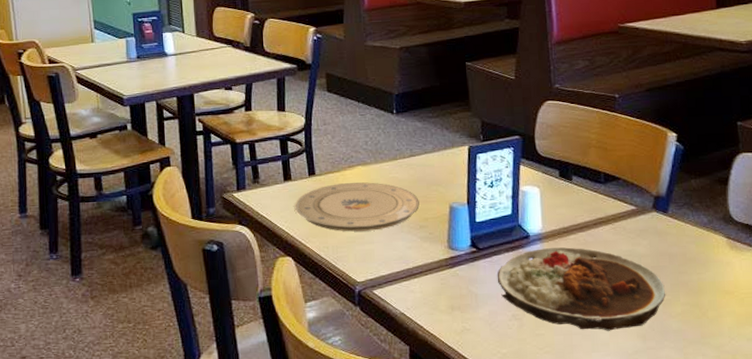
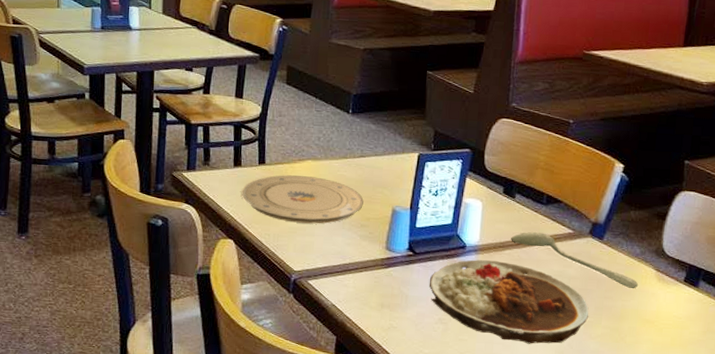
spoon: none [574,212,712,260] -> present [511,231,639,288]

